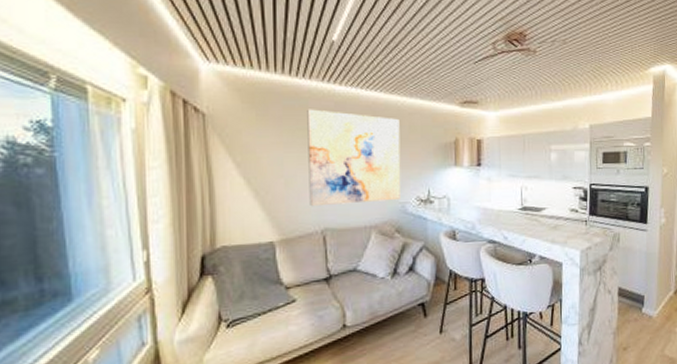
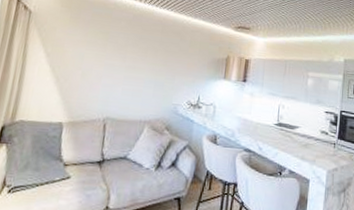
wall art: present [307,109,401,207] -> none [98,17,183,102]

